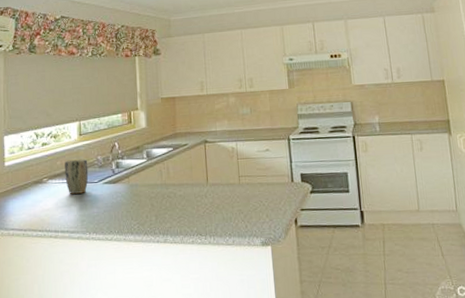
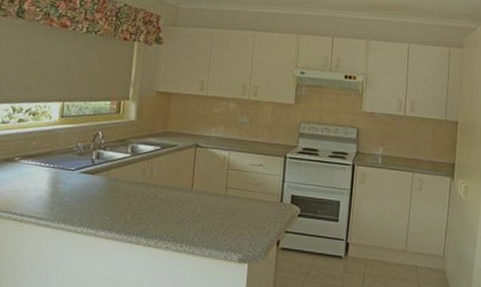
plant pot: present [65,159,89,194] -> none [39,141,67,180]

